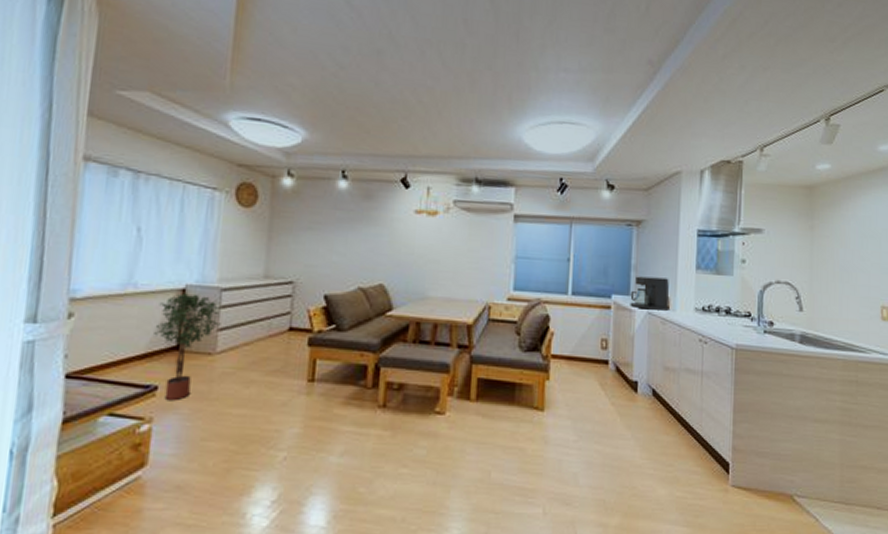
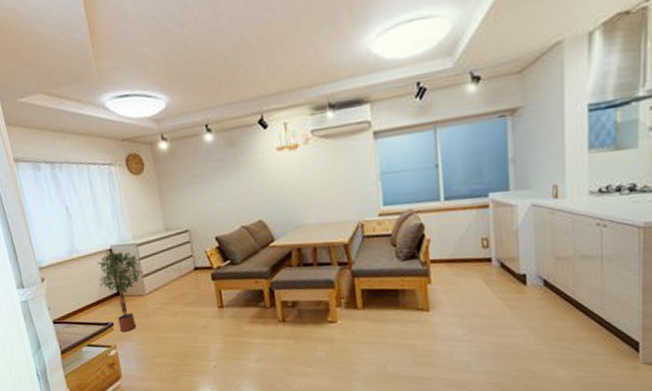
coffee maker: present [630,276,669,311] -> none [510,165,556,203]

